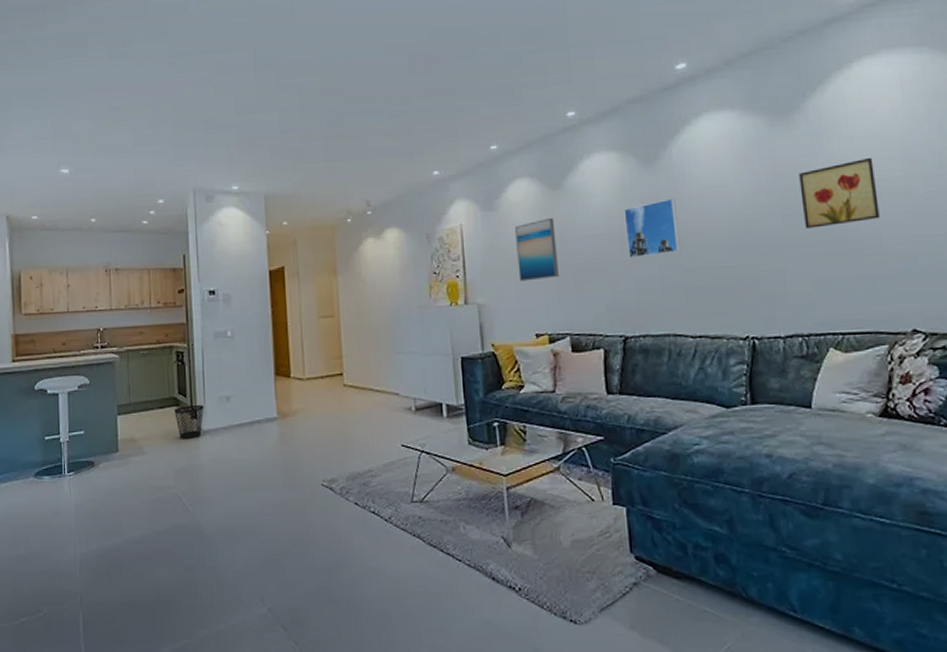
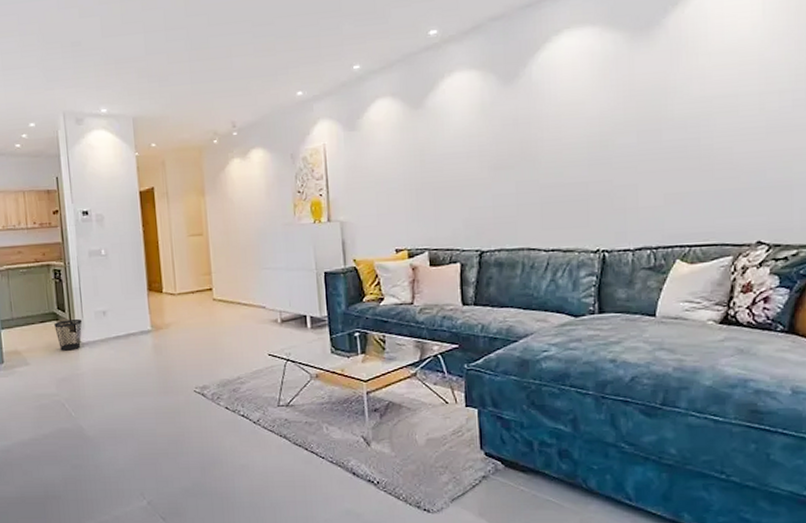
wall art: present [515,217,559,282] -> none [377,136,418,199]
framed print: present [624,198,681,259] -> none [483,115,537,176]
wall art: present [799,157,880,229] -> none [656,72,733,145]

